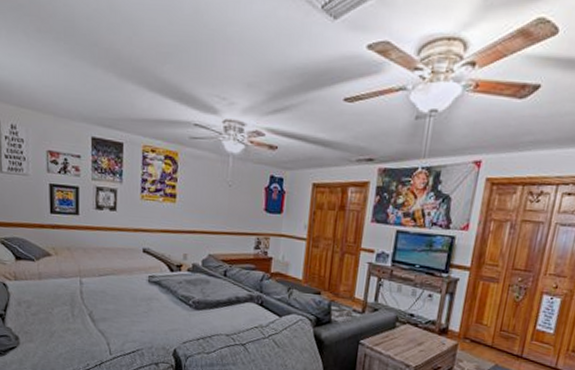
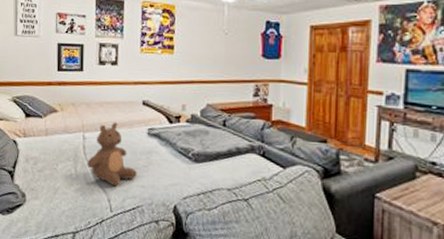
teddy bear: none [84,268,137,331] -> present [87,122,137,187]

